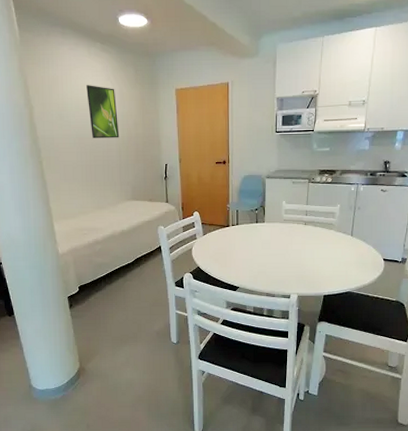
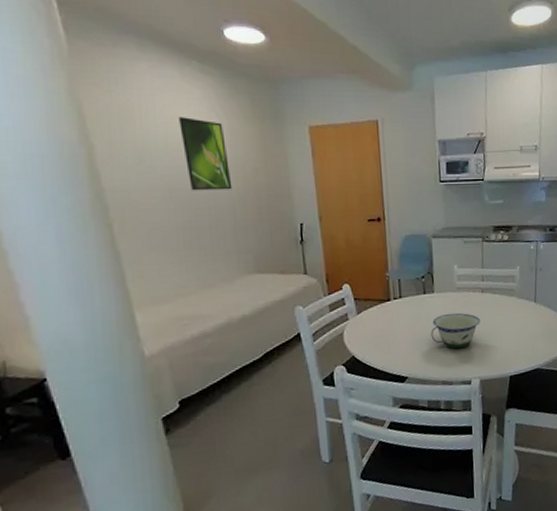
bowl: none [260,240,302,269] -> present [430,312,481,349]

